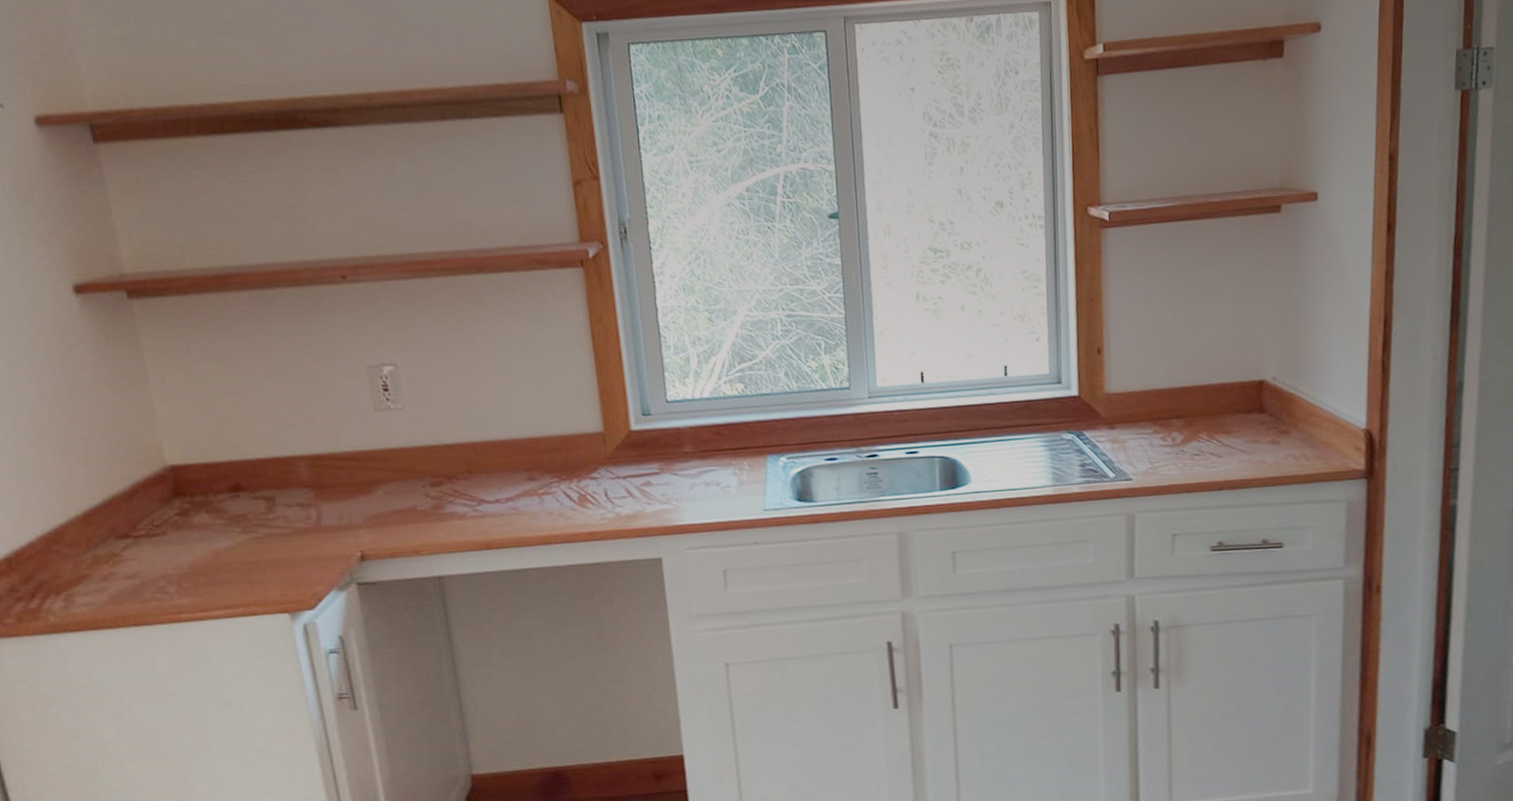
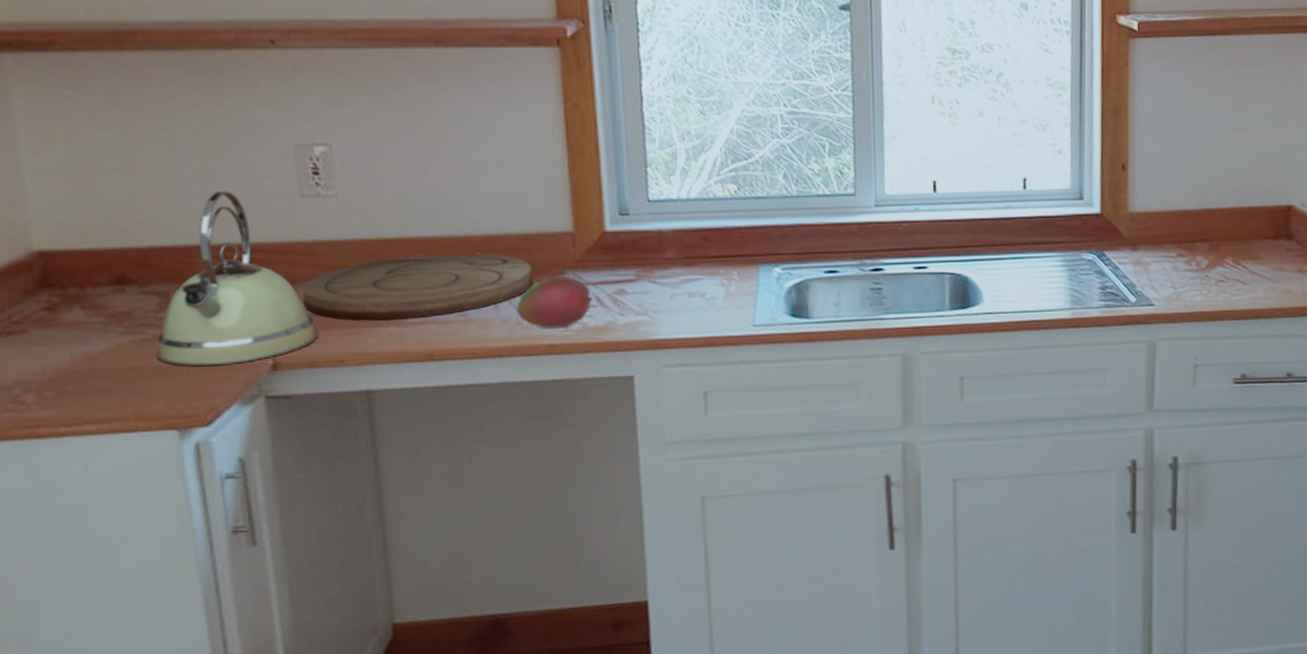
kettle: none [267,408,396,560] -> present [156,191,318,367]
cutting board: none [381,454,571,516] -> present [302,253,533,321]
fruit: none [558,471,623,518] -> present [516,276,593,328]

